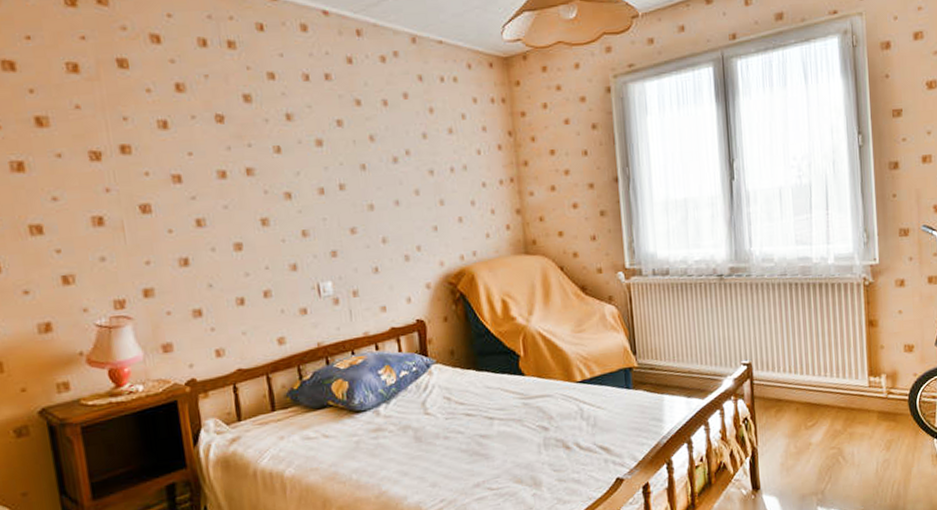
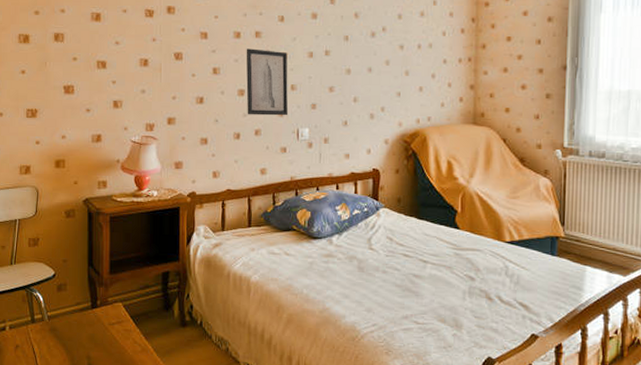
wall art: none [236,189,302,274] -> present [246,48,288,116]

